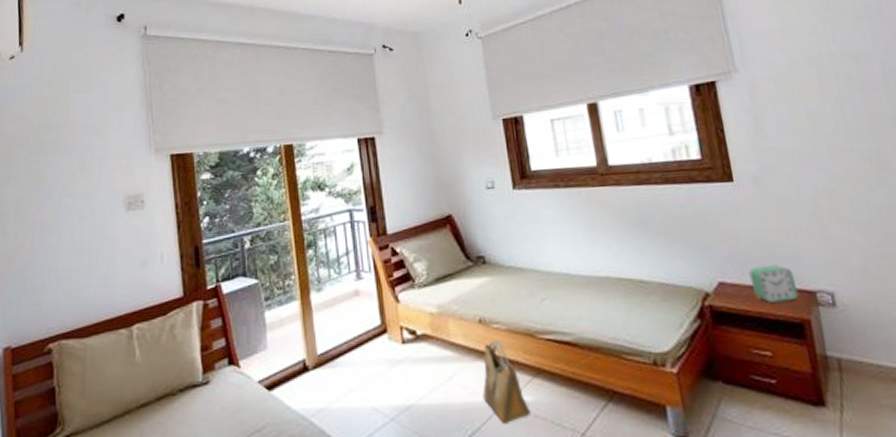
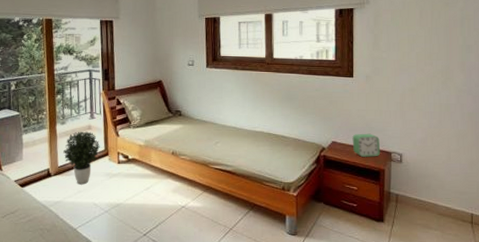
potted plant: none [323,299,374,380] -> present [63,131,100,185]
grocery bag: present [483,338,531,423] -> none [169,165,199,219]

